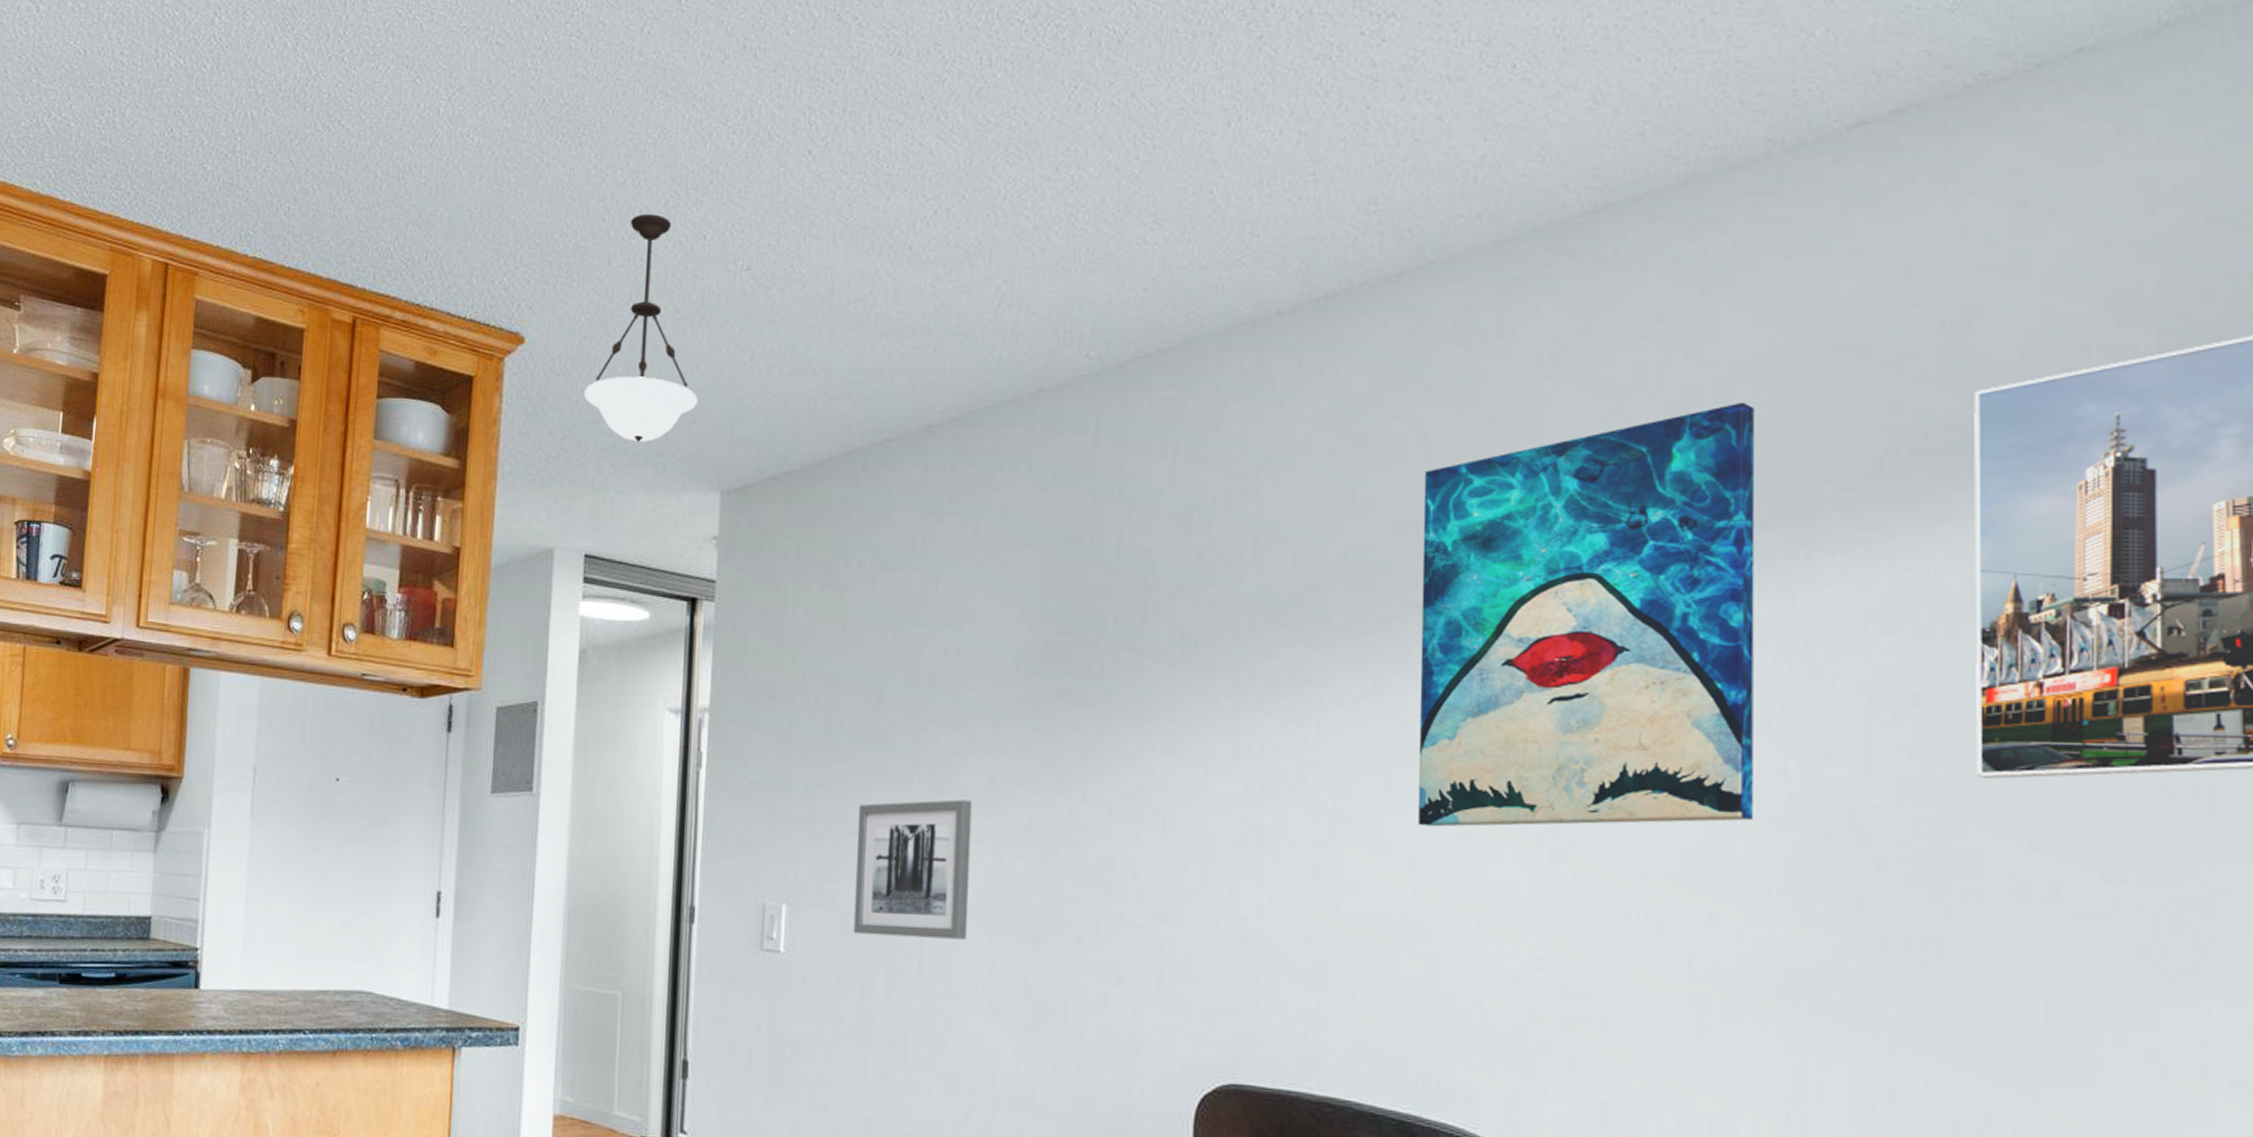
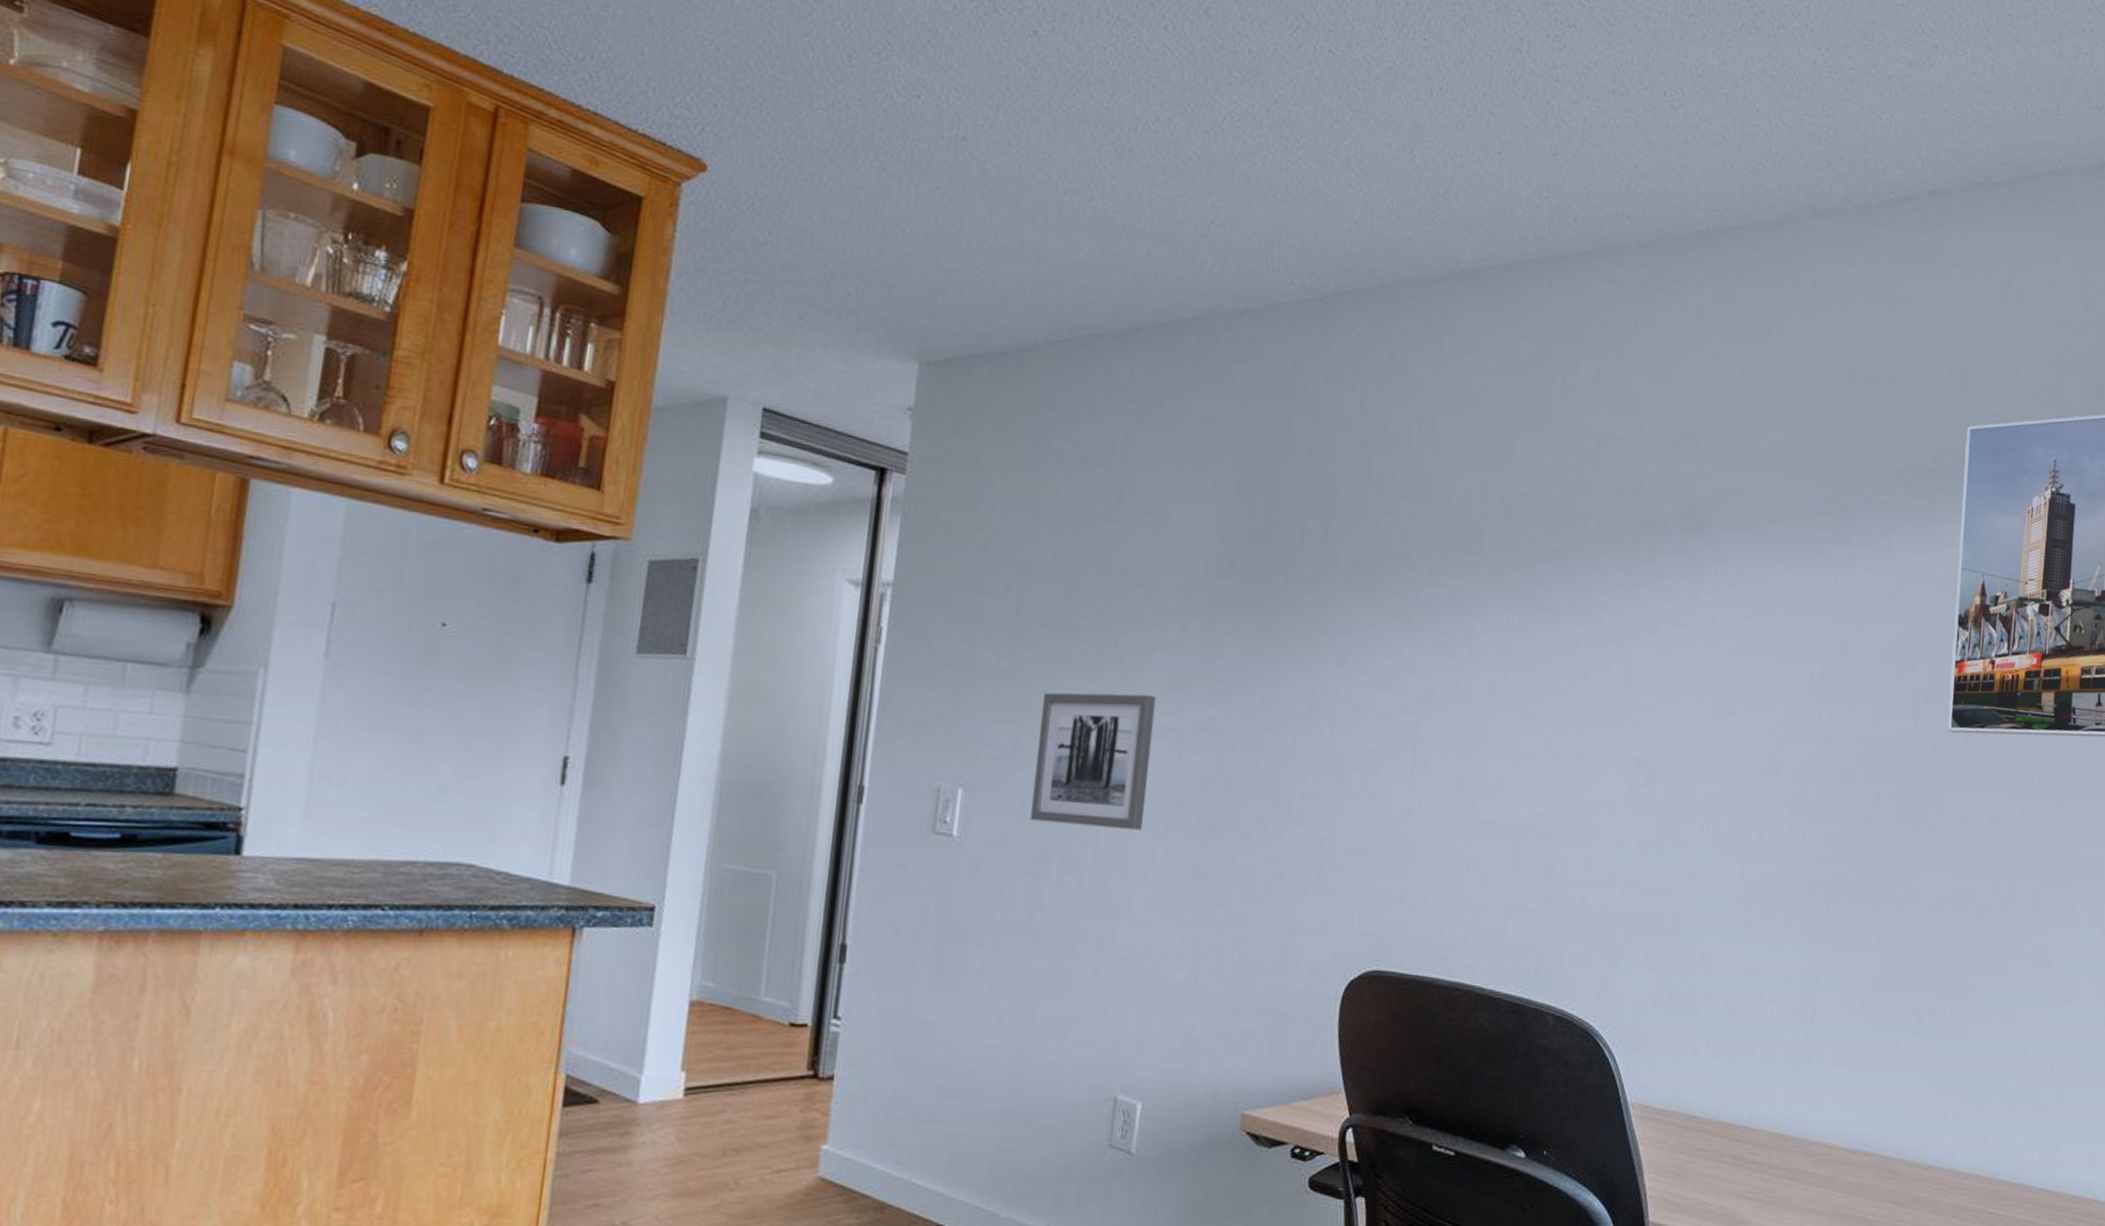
pendant light: present [584,214,698,442] -> none [773,58,900,299]
wall art: present [1418,402,1755,827] -> none [1546,410,1820,756]

